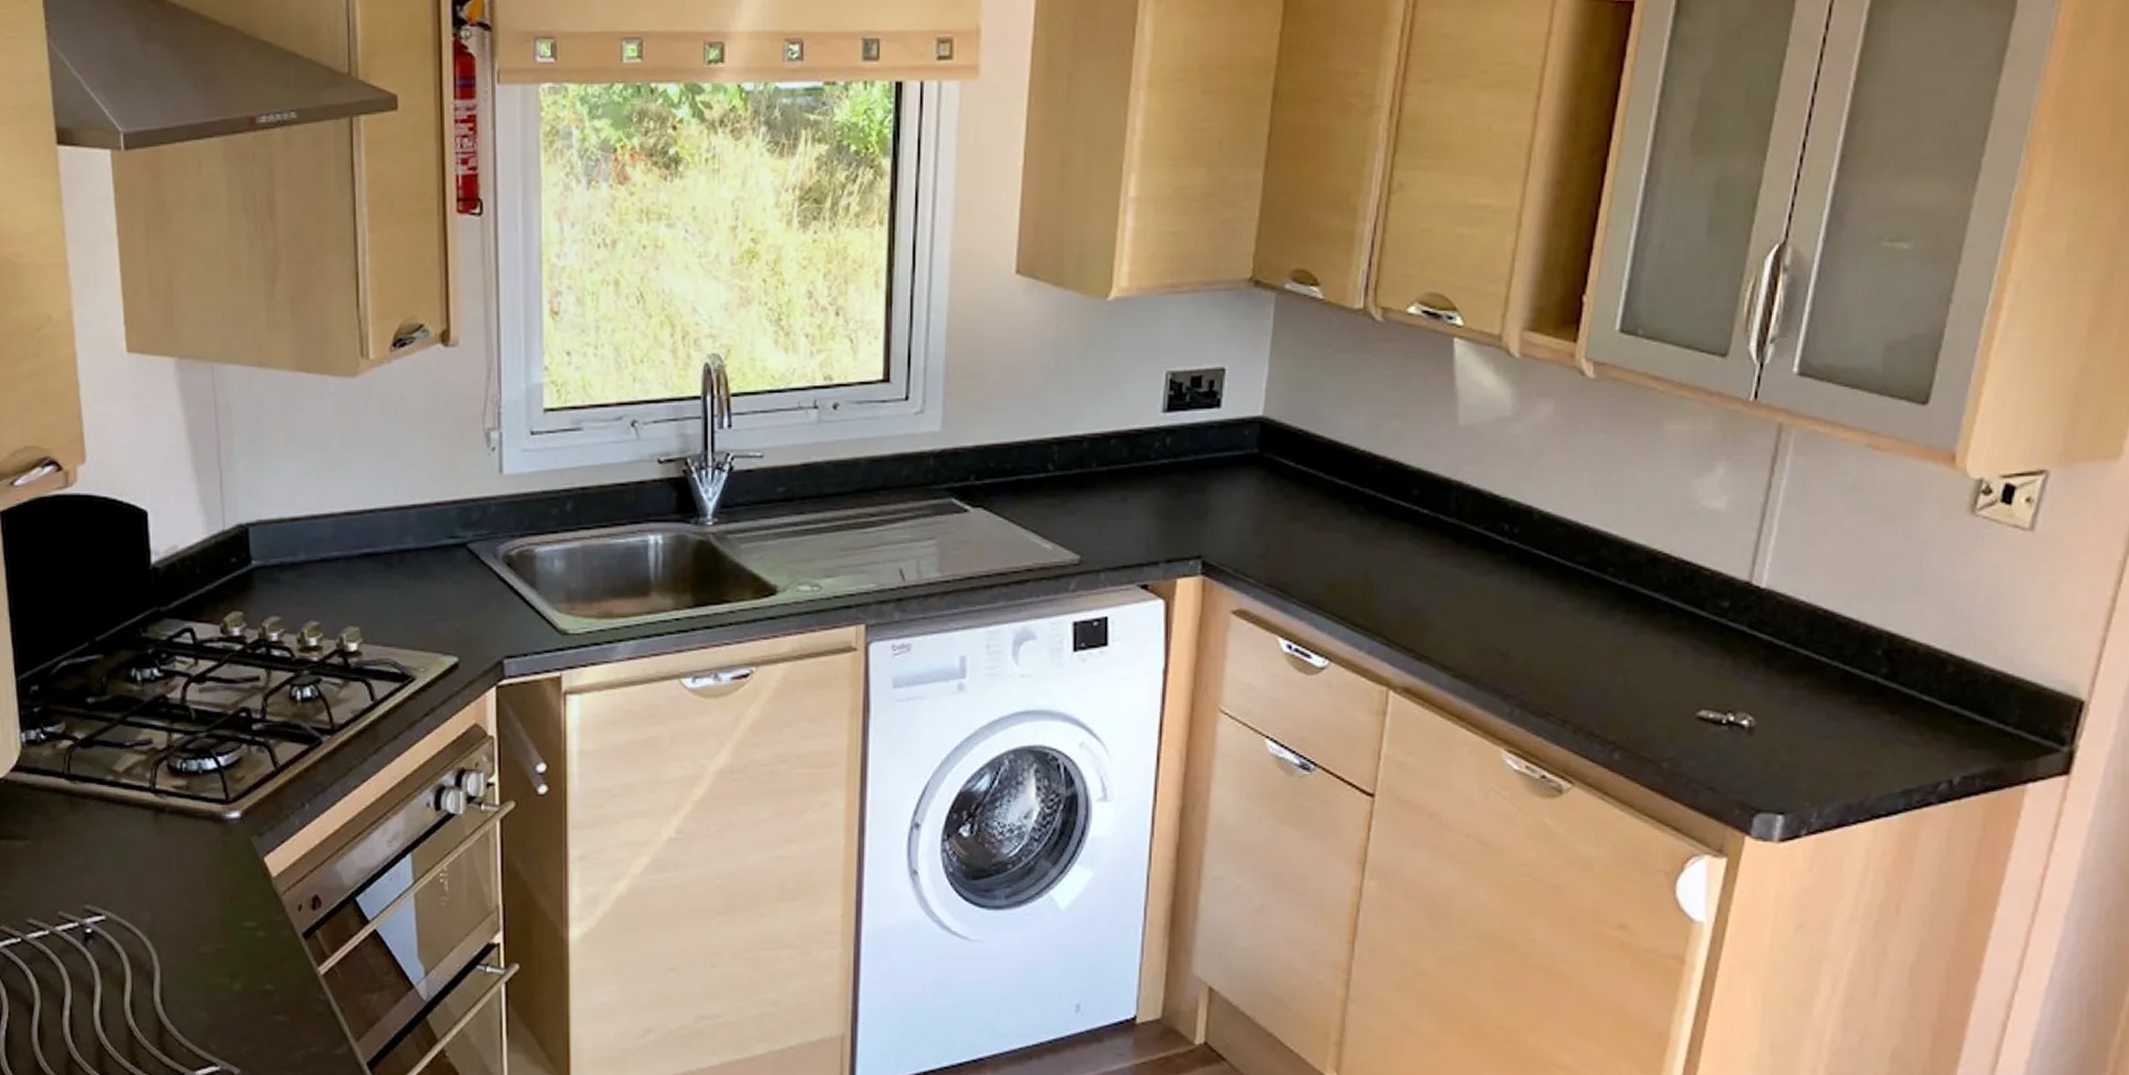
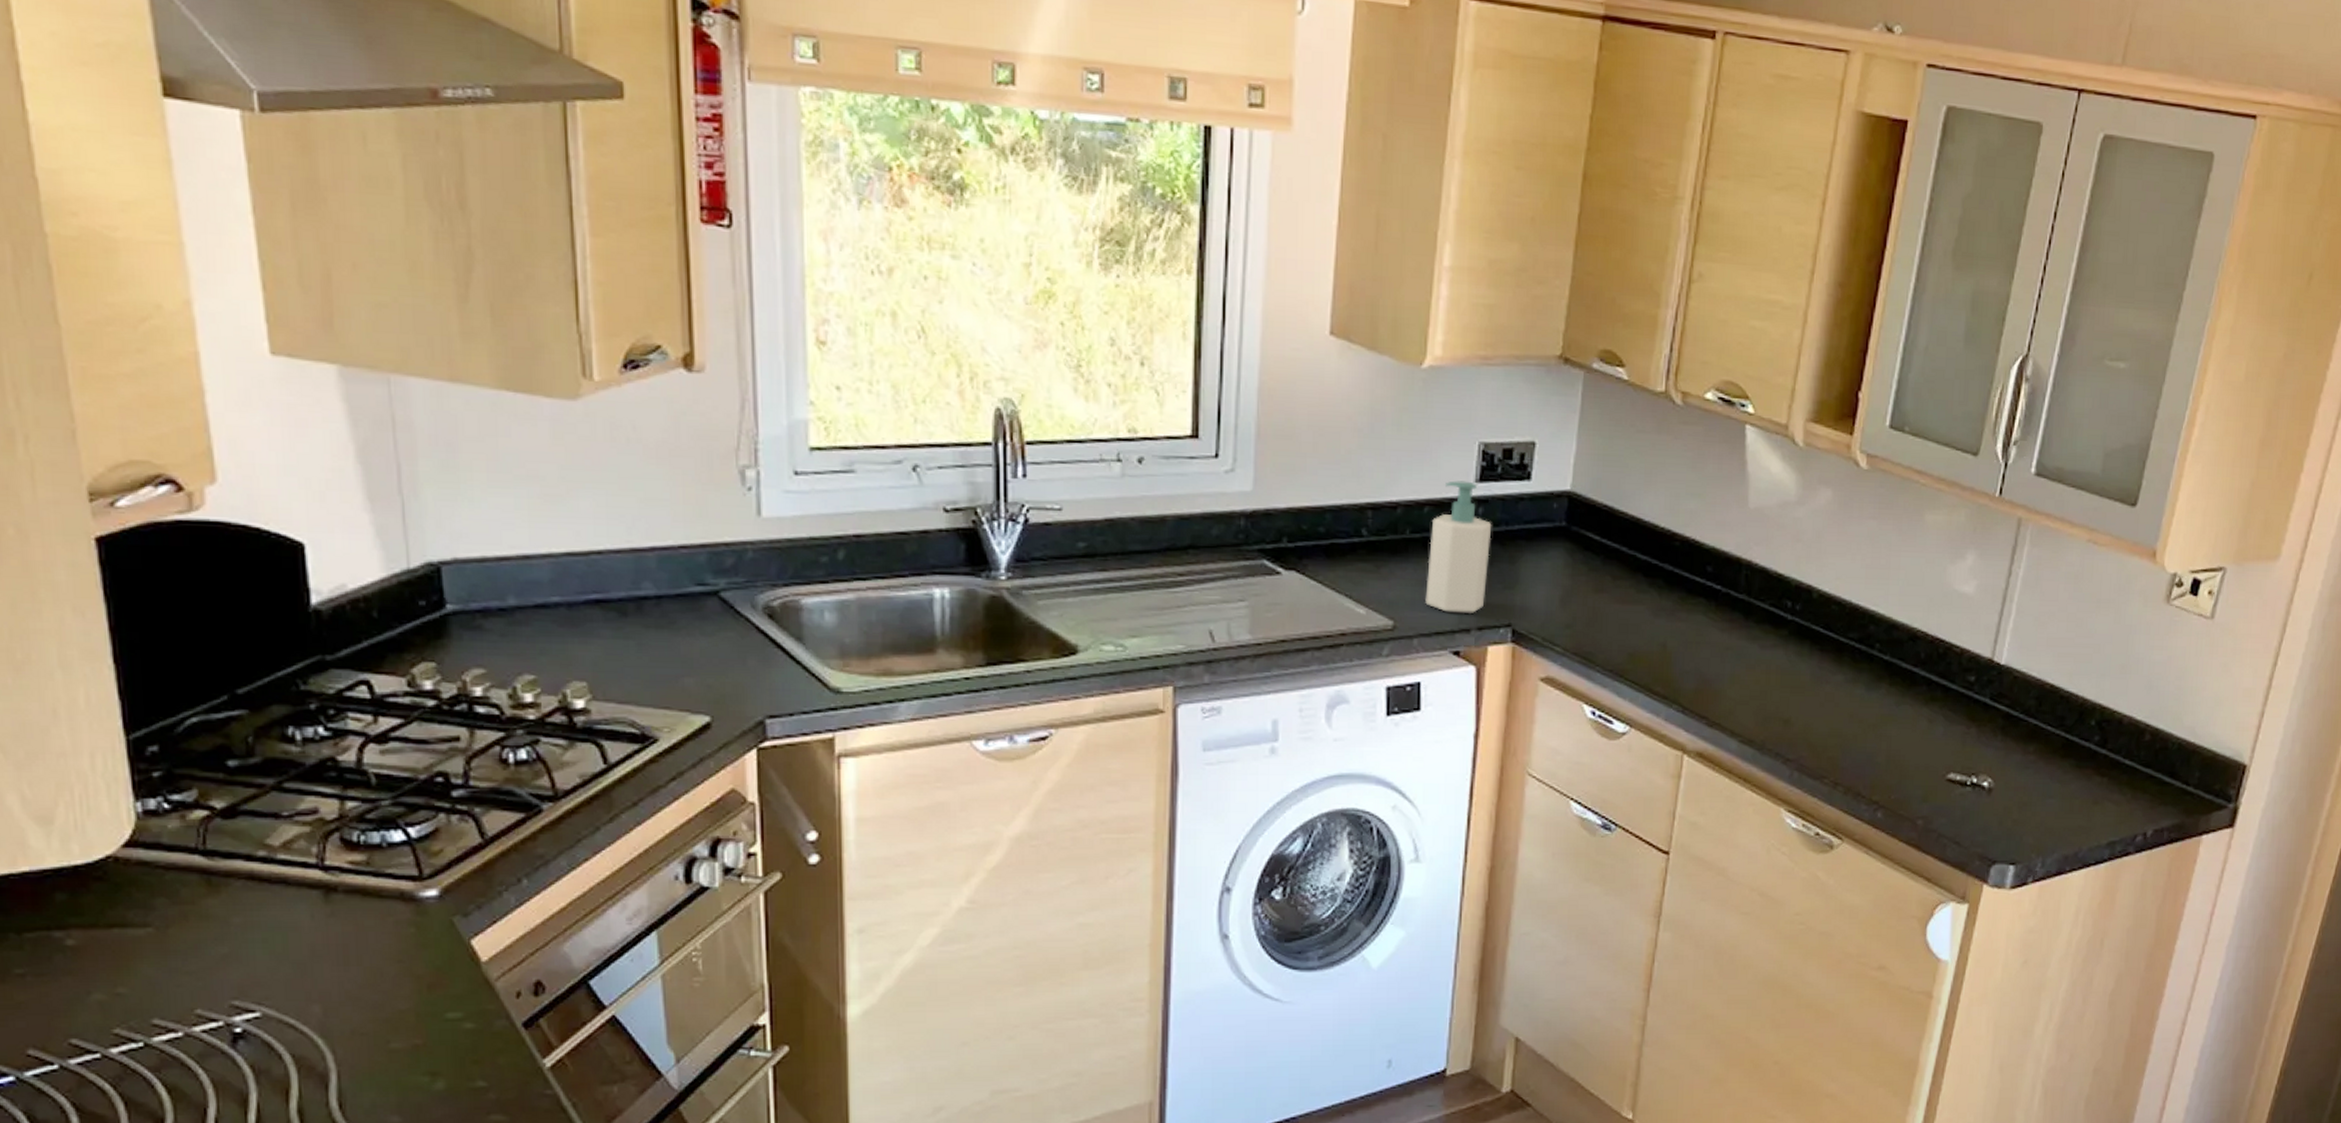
soap bottle: none [1112,411,1180,546] -> present [1425,480,1492,613]

